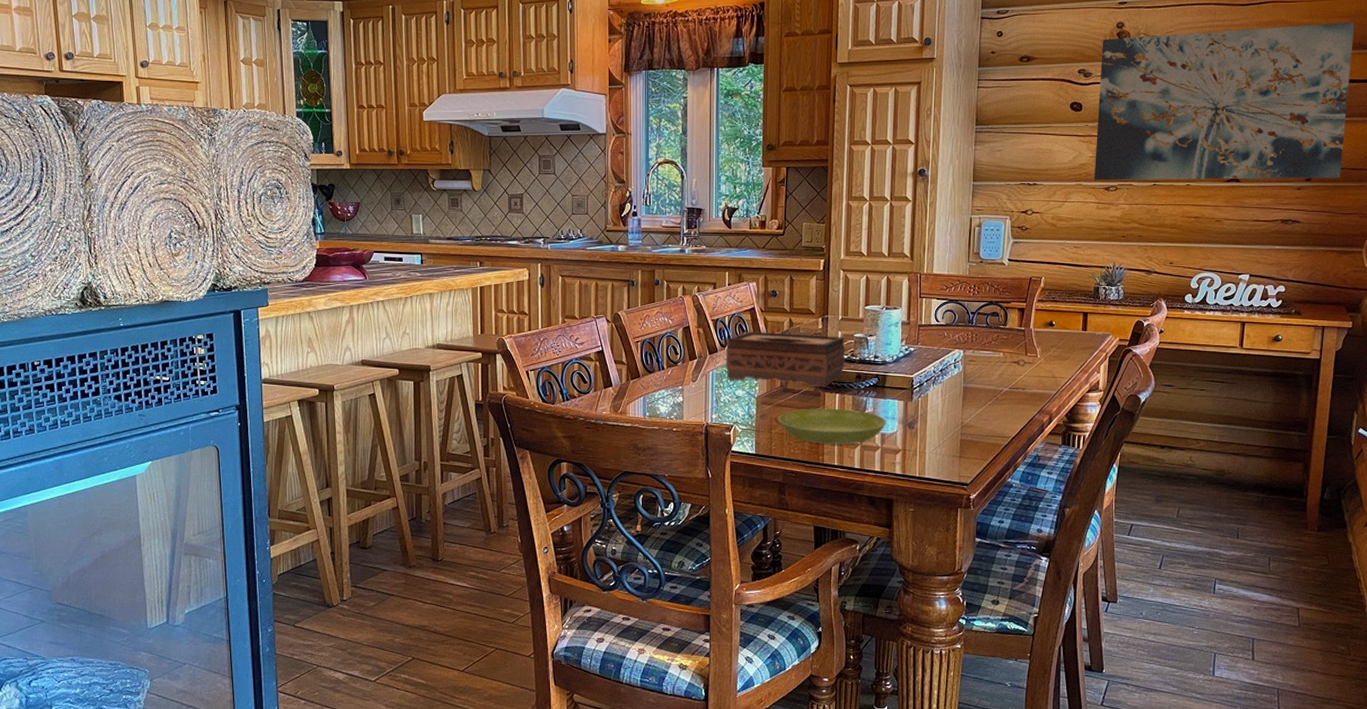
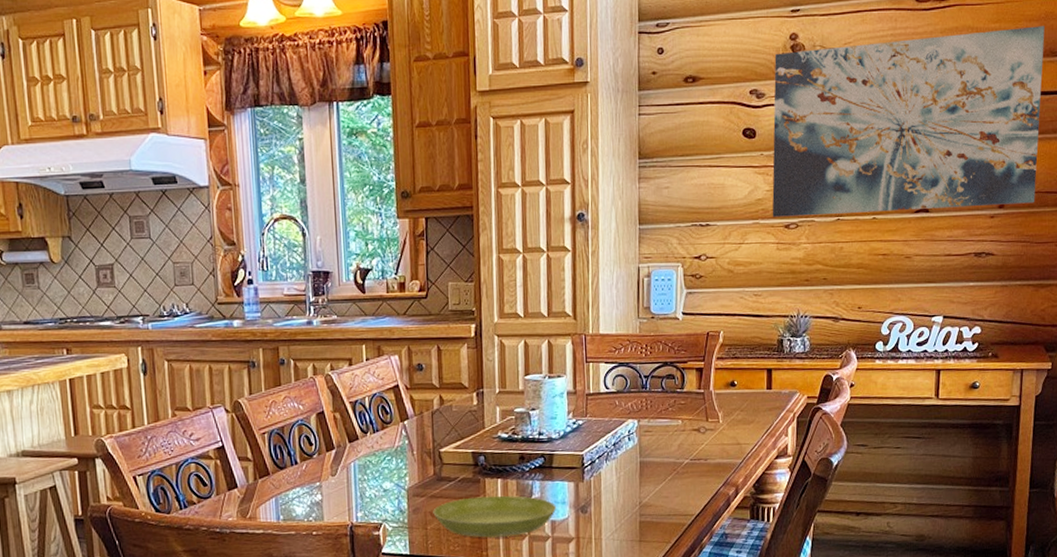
tissue box: present [726,331,845,387] -> none [368,412,506,473]

